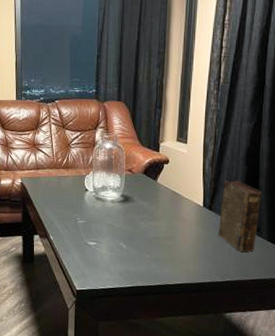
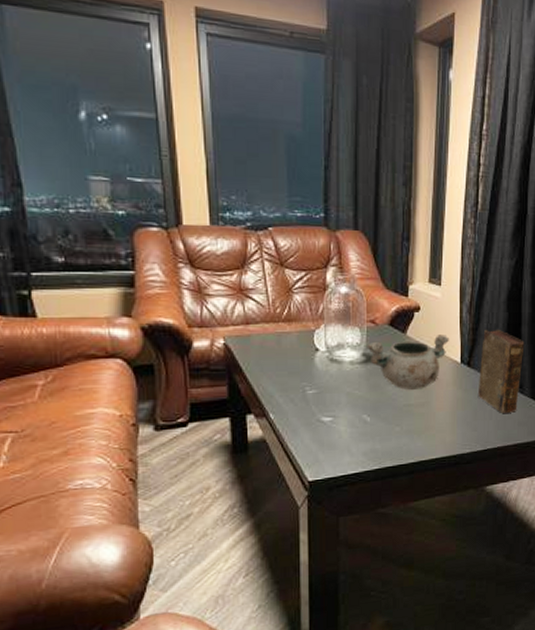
decorative bowl: none [125,183,193,226] -> present [367,335,449,390]

